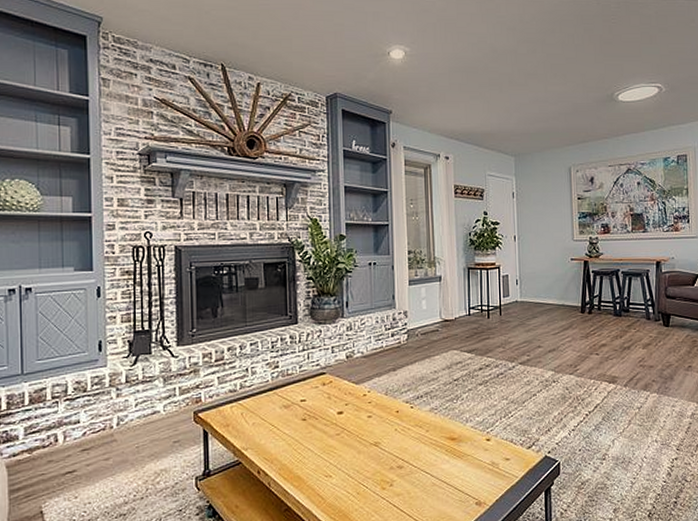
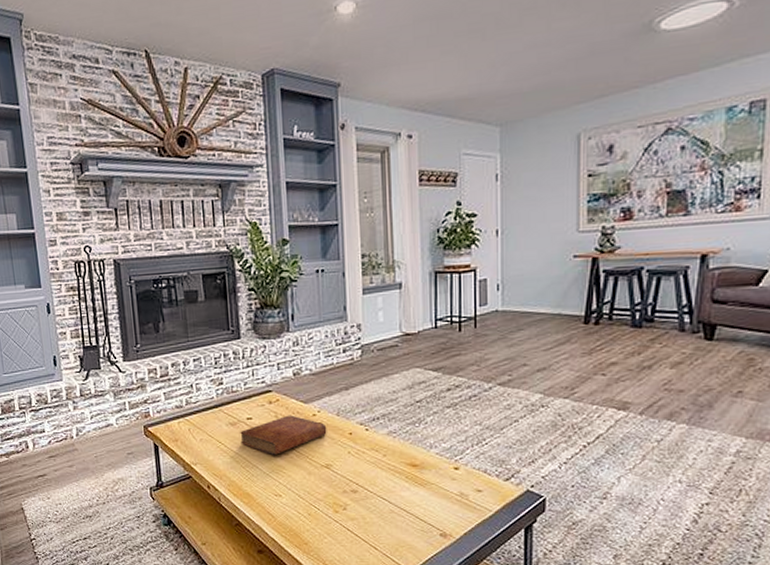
bible: none [293,395,376,437] -> present [240,415,327,456]

